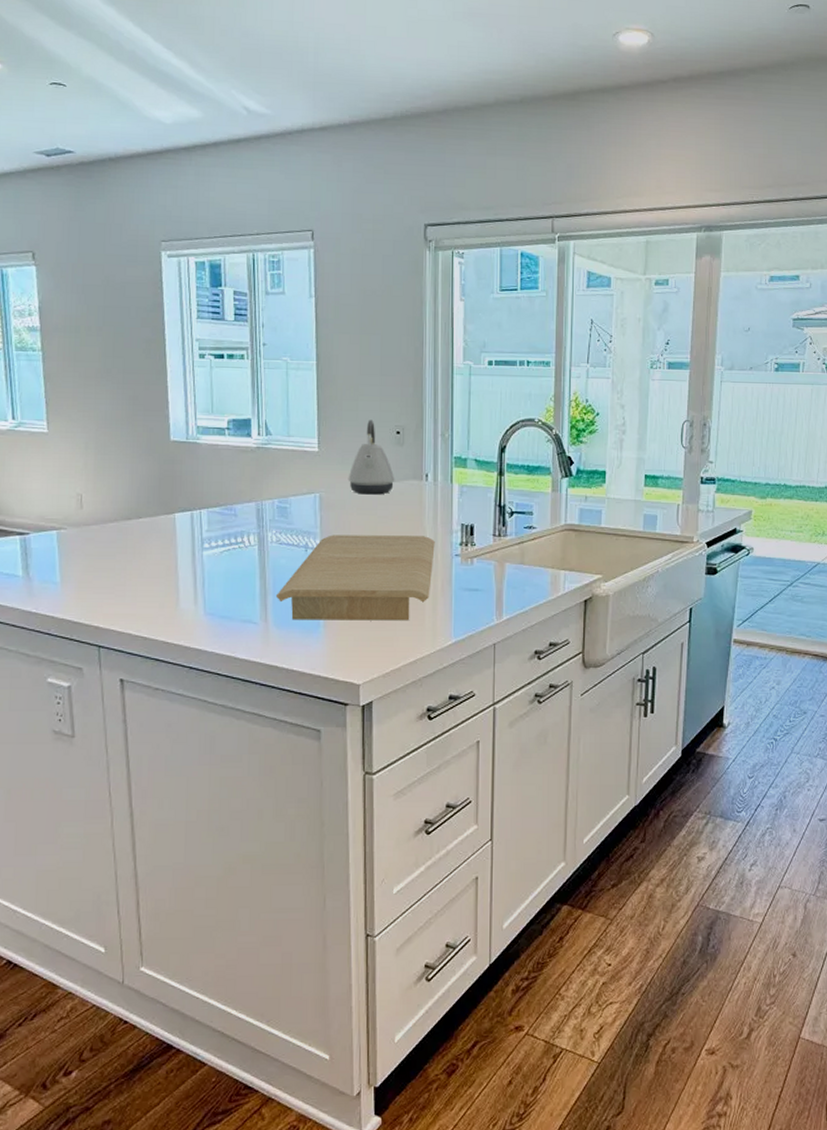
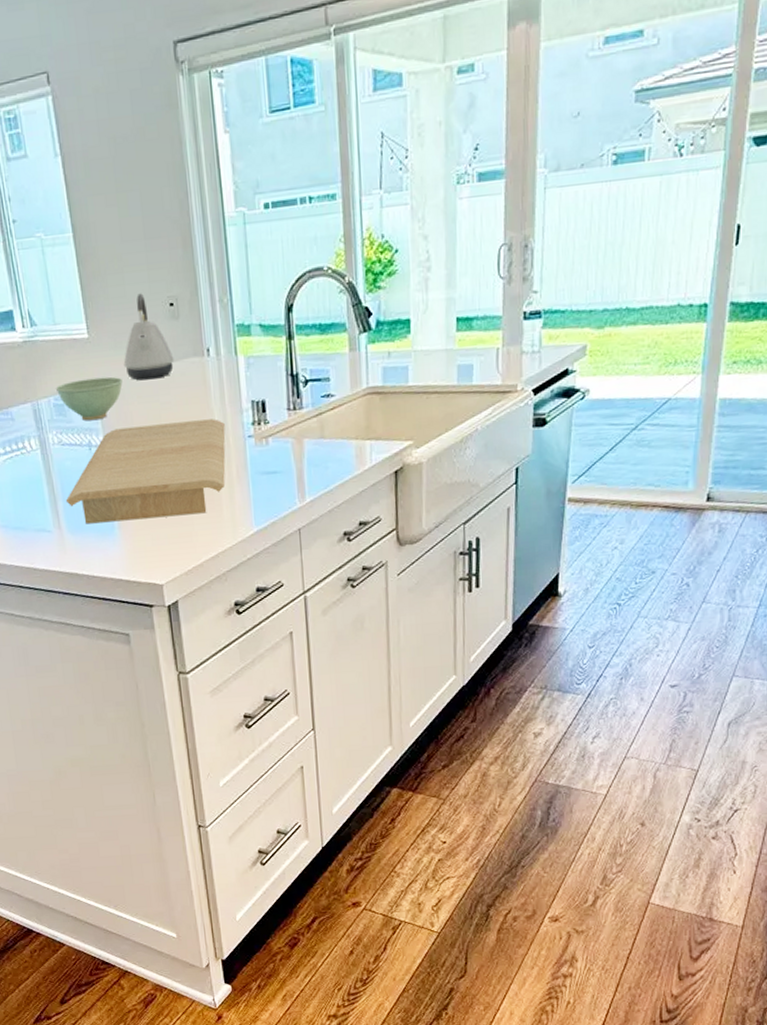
bowl: none [281,487,345,525] -> present [55,376,123,421]

